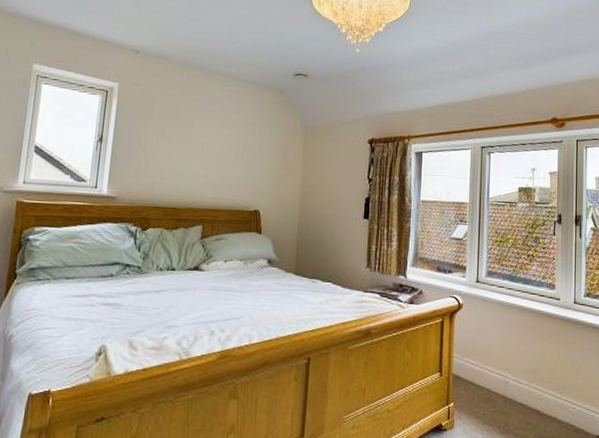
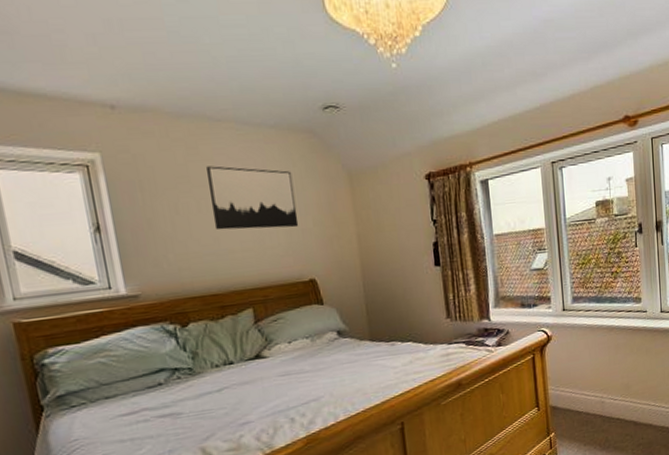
wall art: none [188,105,259,165] -> present [207,166,299,230]

